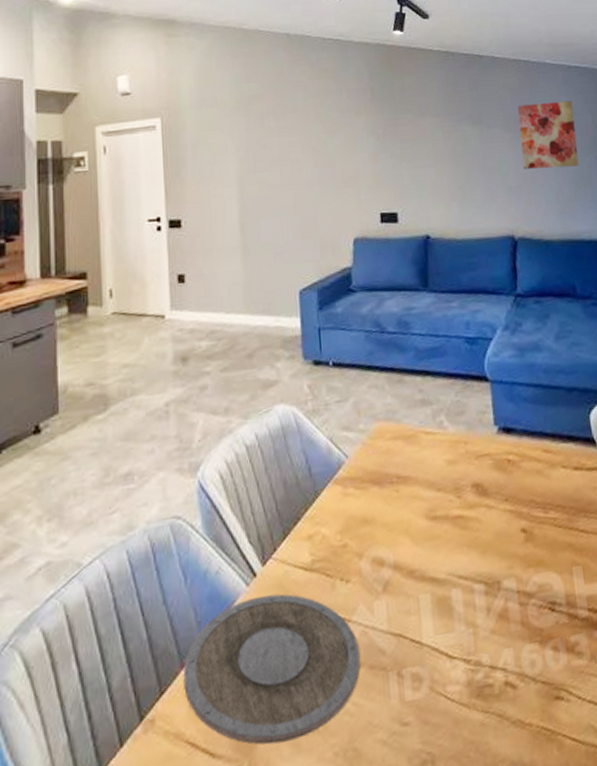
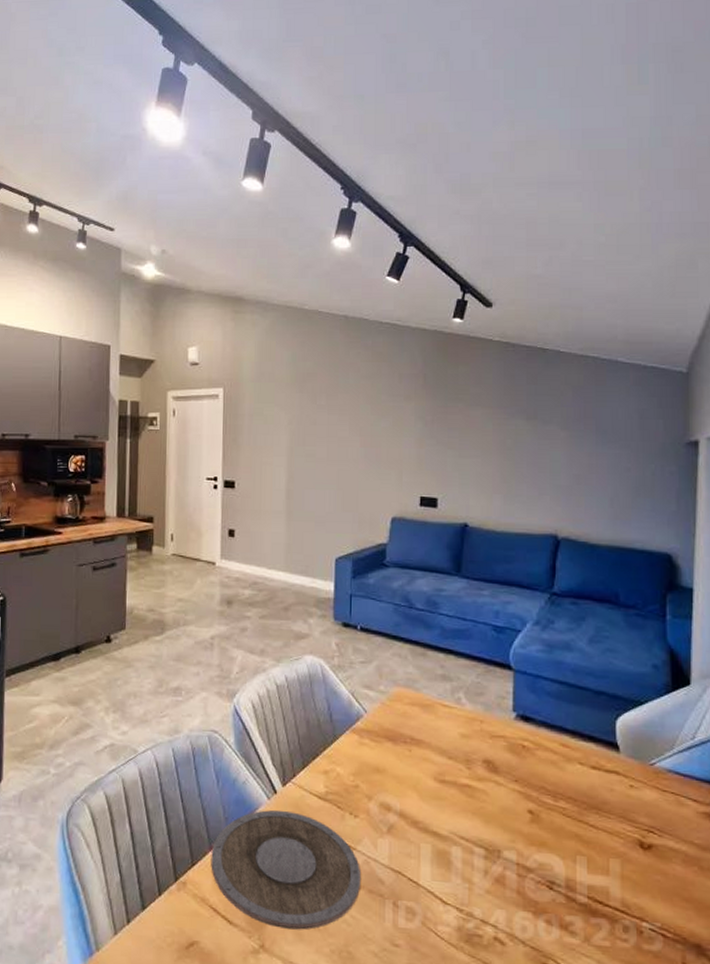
wall art: present [517,100,579,169] -> none [577,402,643,473]

